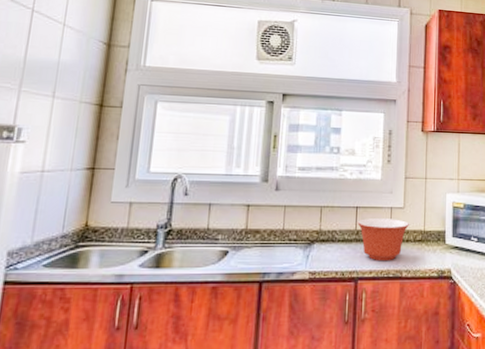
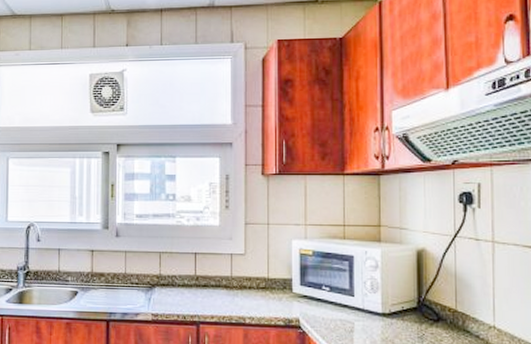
mixing bowl: present [357,218,410,261] -> none [196,264,252,307]

